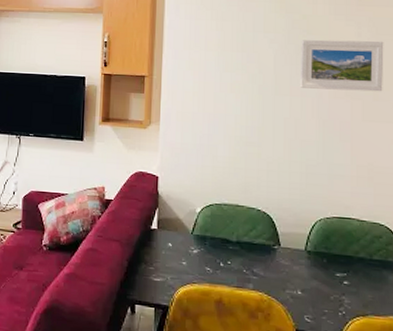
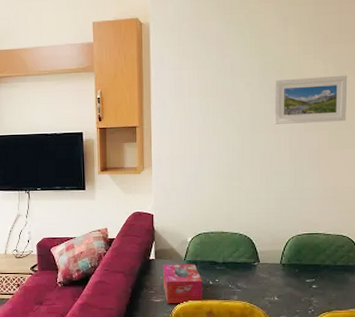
tissue box: none [164,236,212,288] -> present [162,263,203,304]

